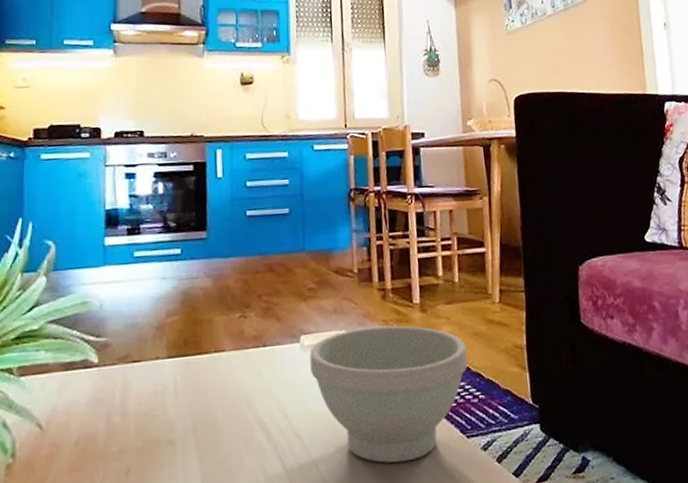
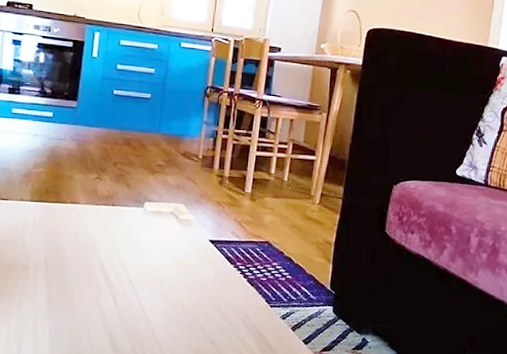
bowl: present [309,325,468,463] -> none [149,204,284,317]

